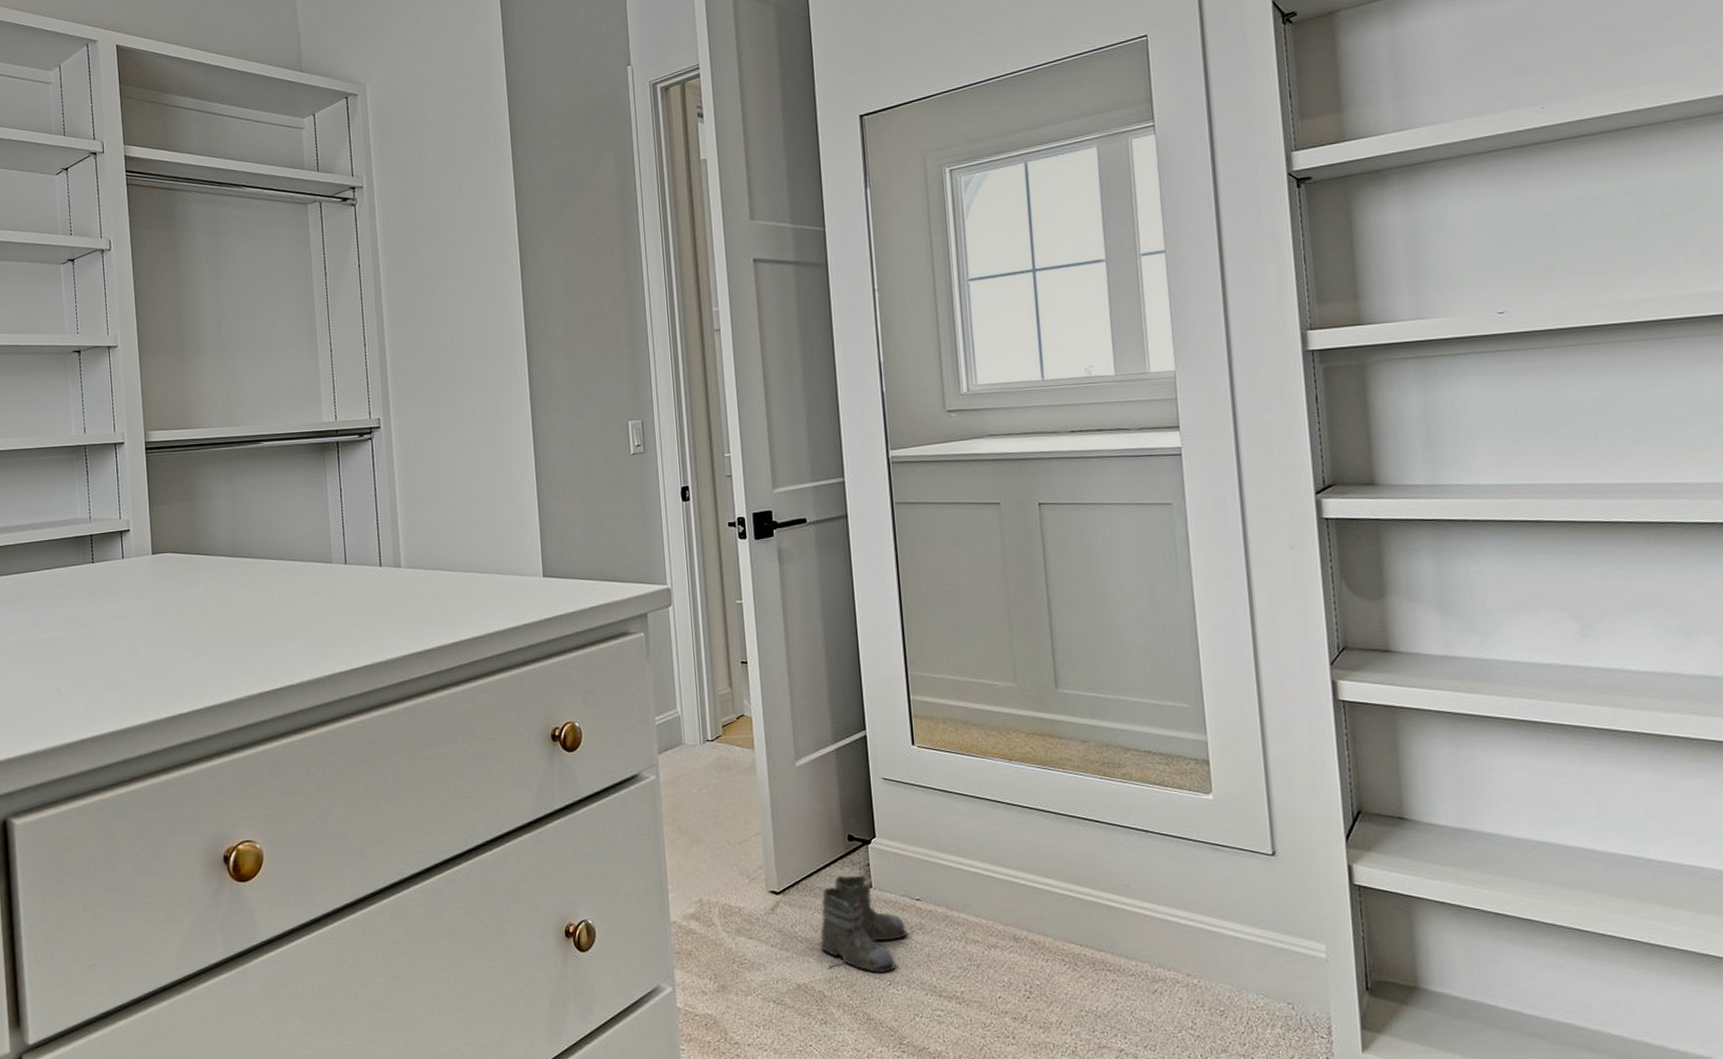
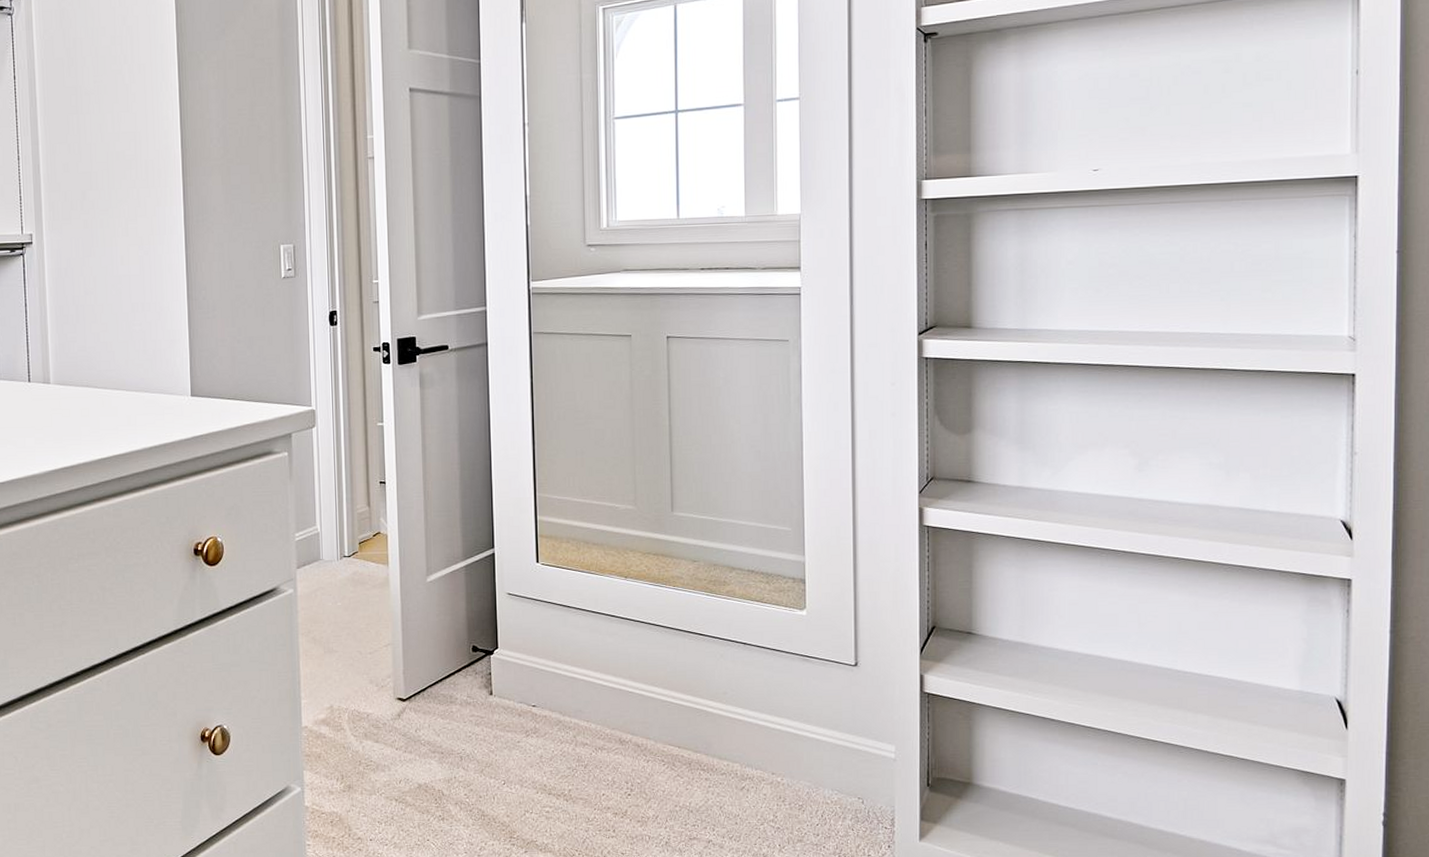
boots: present [820,875,907,974] -> none [441,683,523,774]

